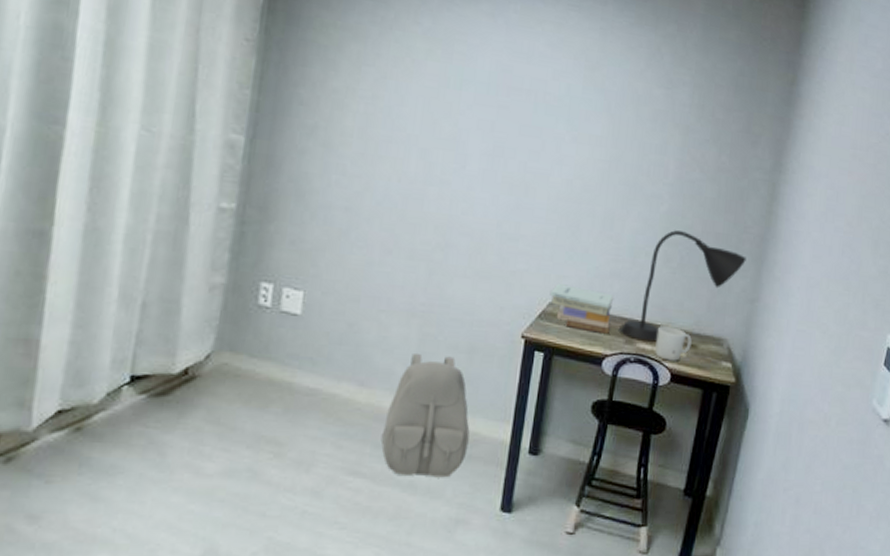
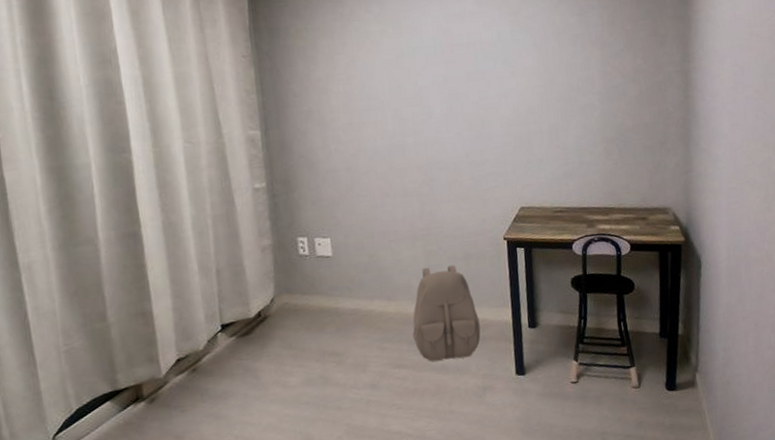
books: present [549,284,614,335] -> none [518,191,573,224]
desk lamp: present [618,230,746,342] -> none [579,128,675,223]
mug: present [655,326,692,361] -> none [611,206,642,235]

